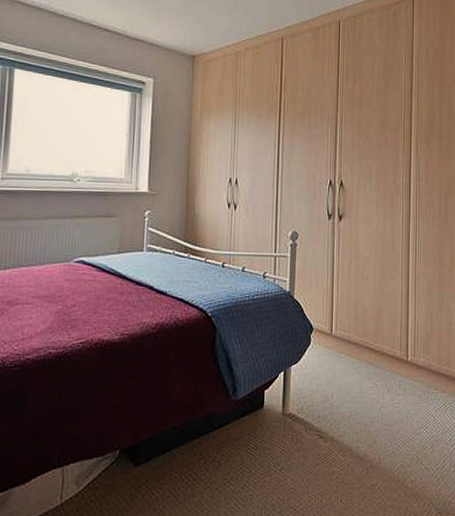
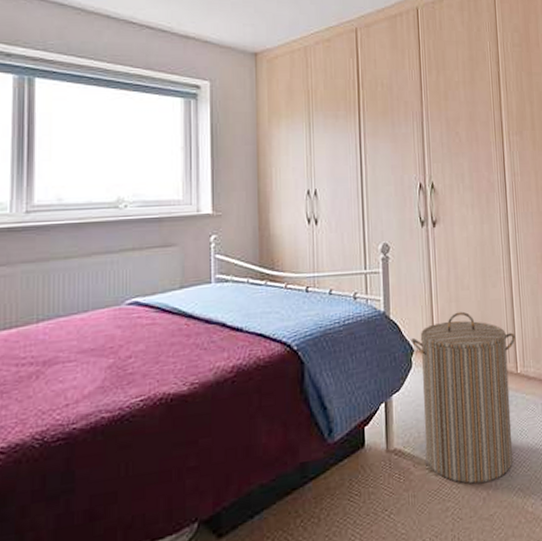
laundry hamper: none [311,299,409,455] -> present [411,311,516,484]

